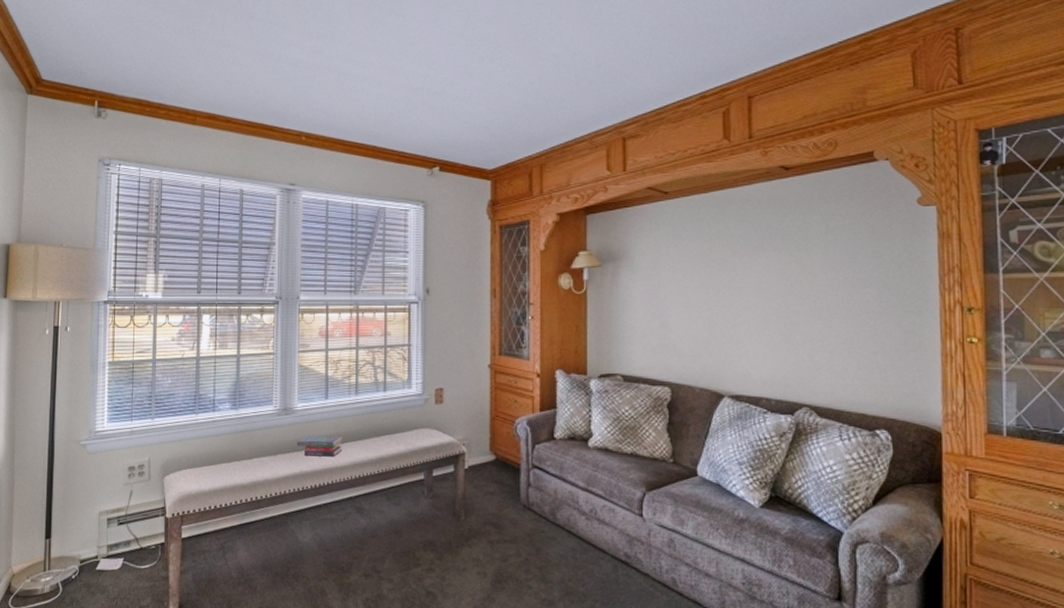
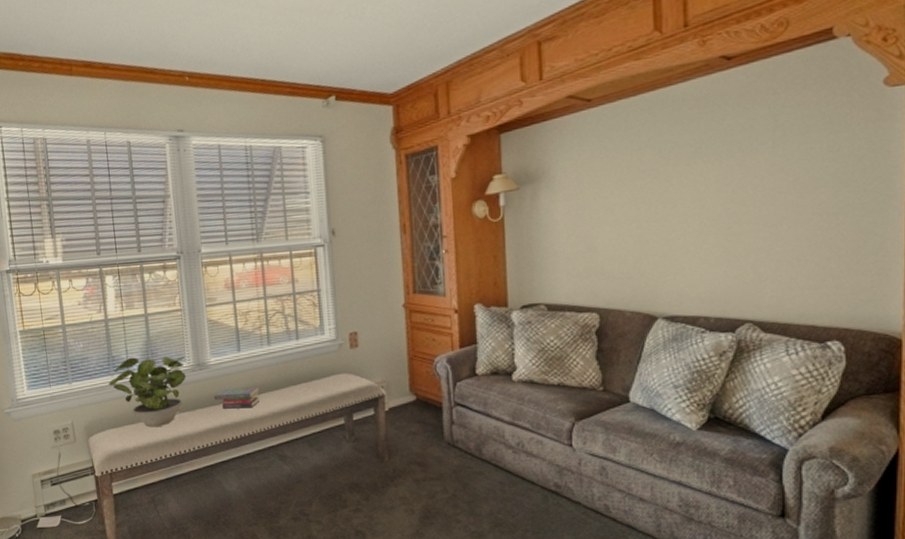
potted plant: none [192,397,271,470] -> present [109,357,186,428]

